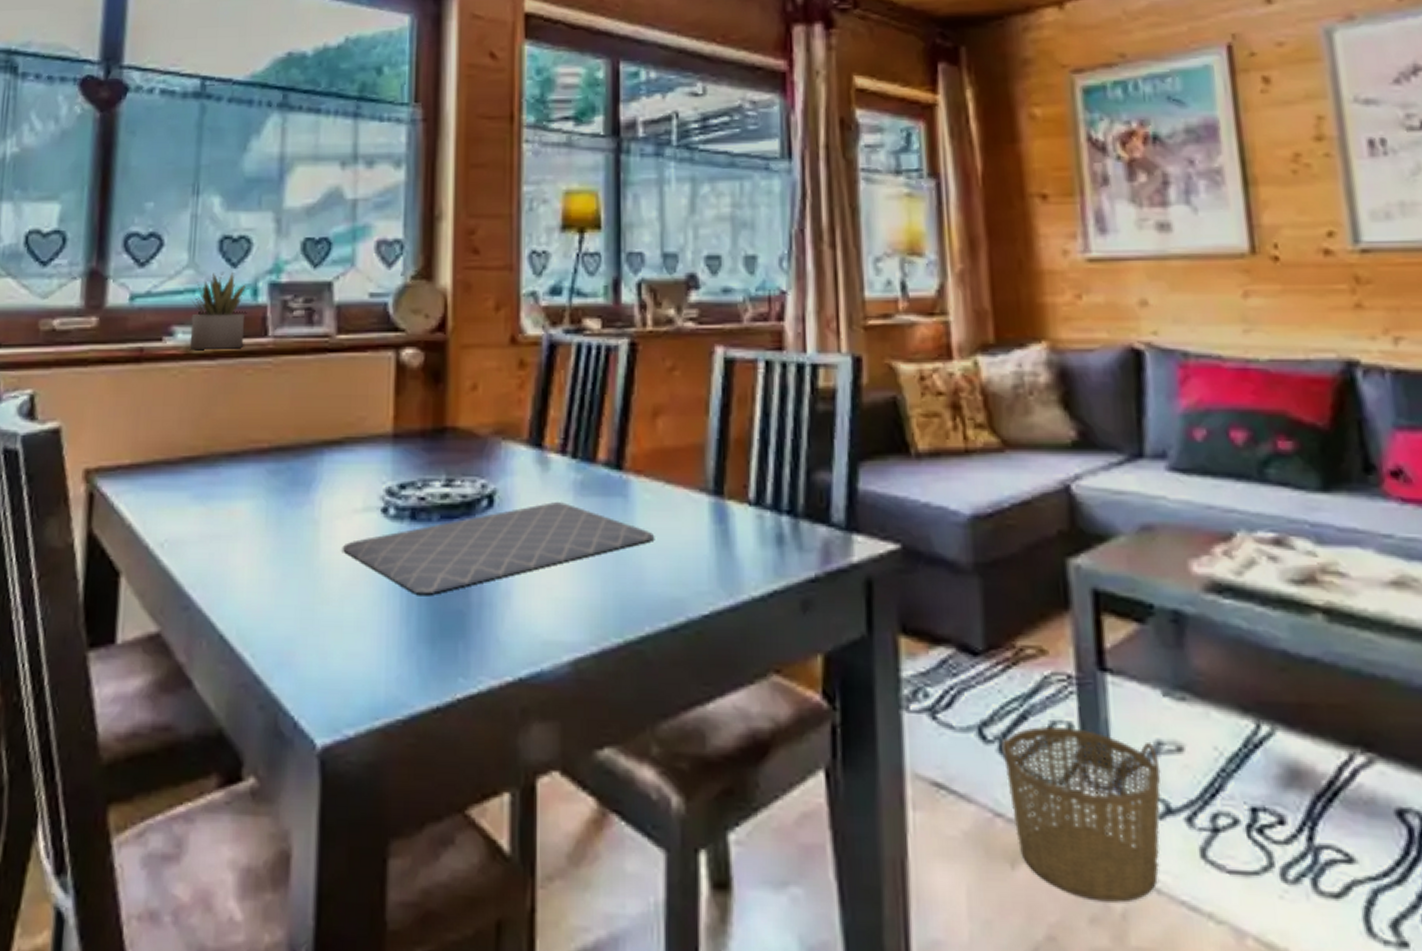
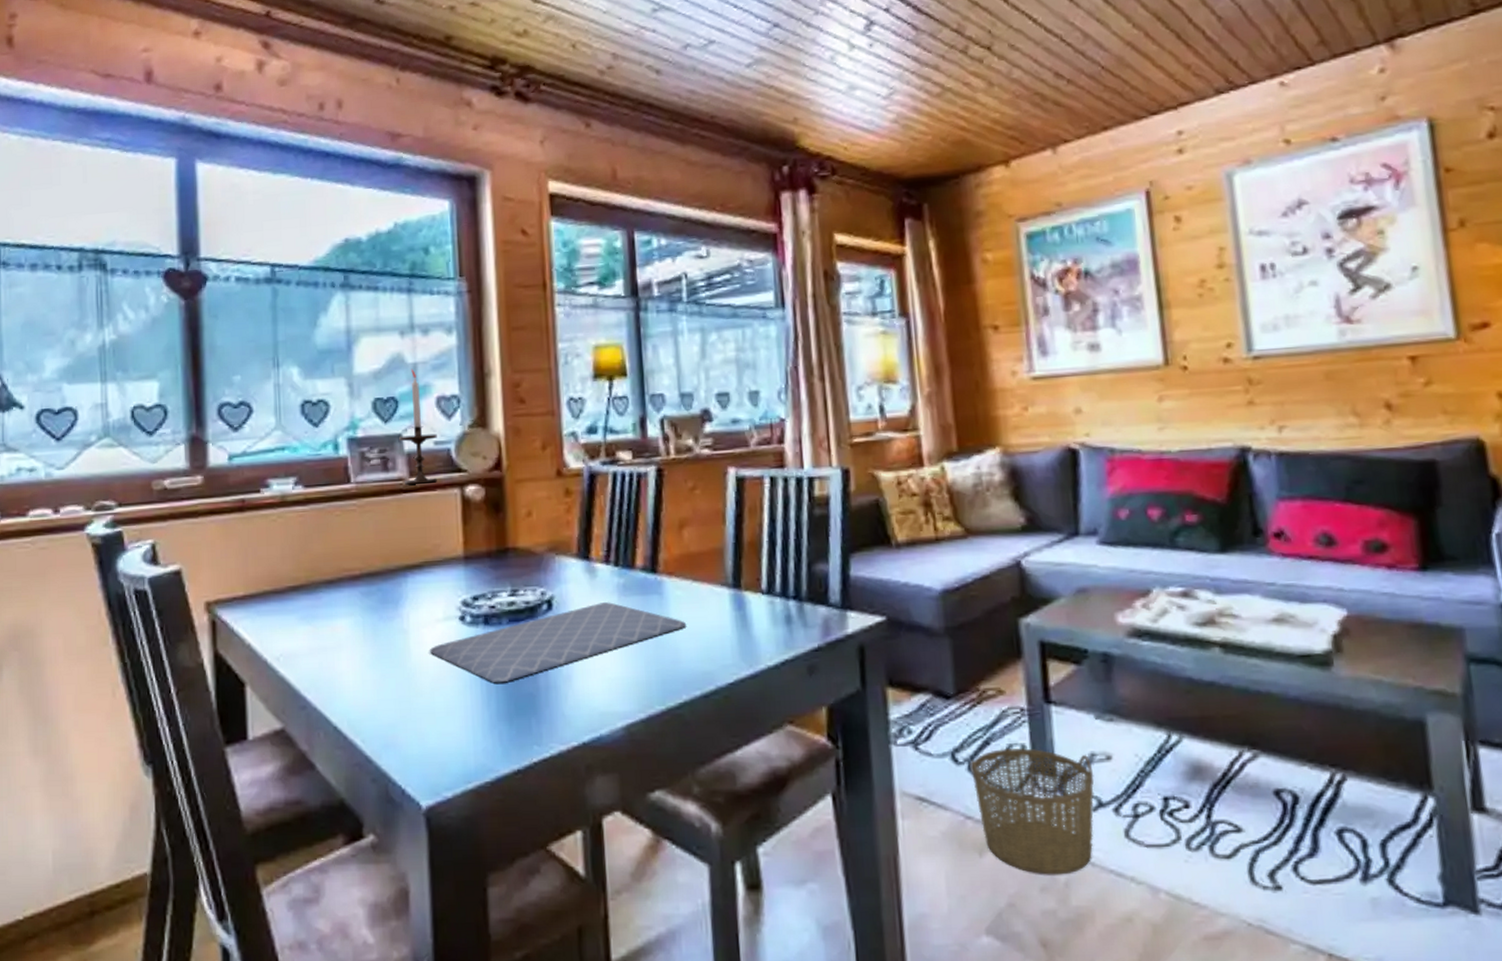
succulent plant: present [189,273,246,351] -> none [281,431,331,499]
candlestick: none [329,205,374,344] -> present [399,368,437,486]

